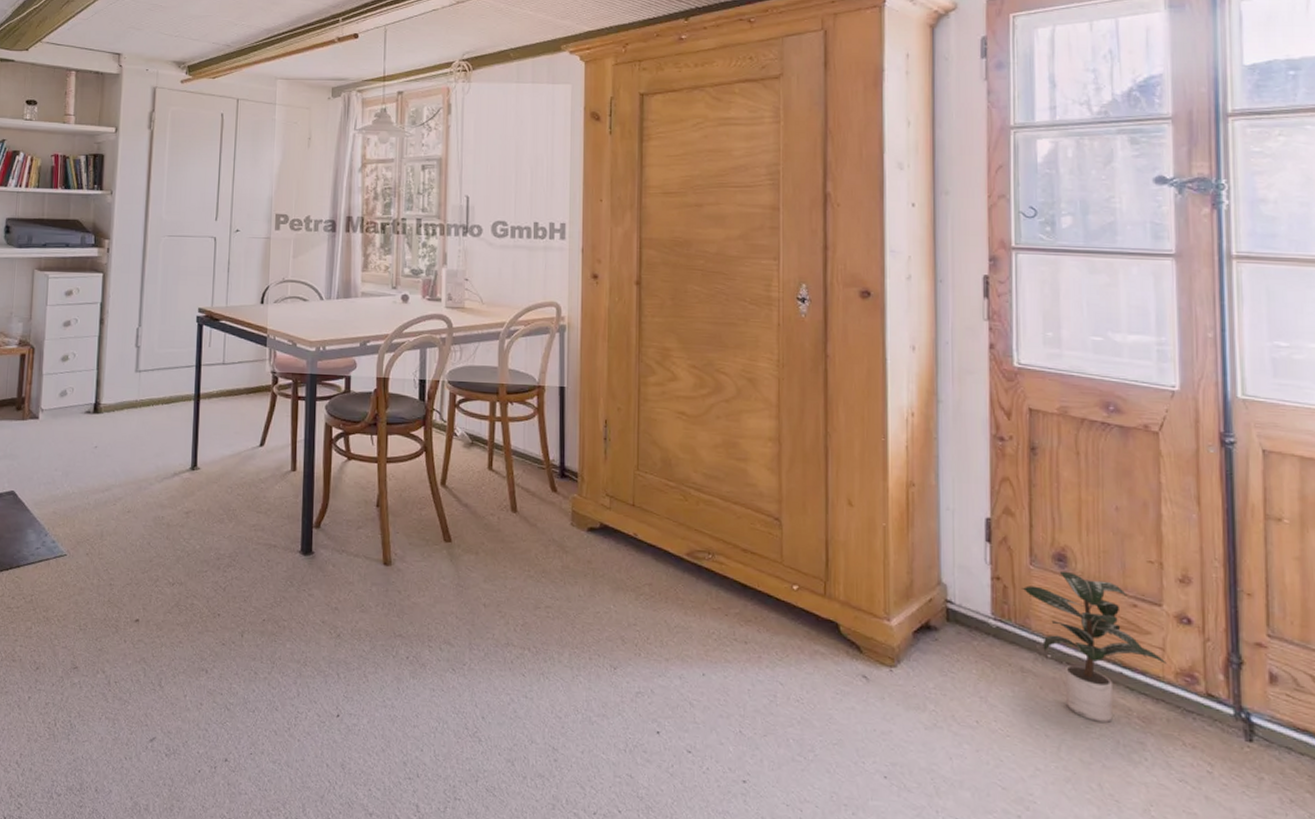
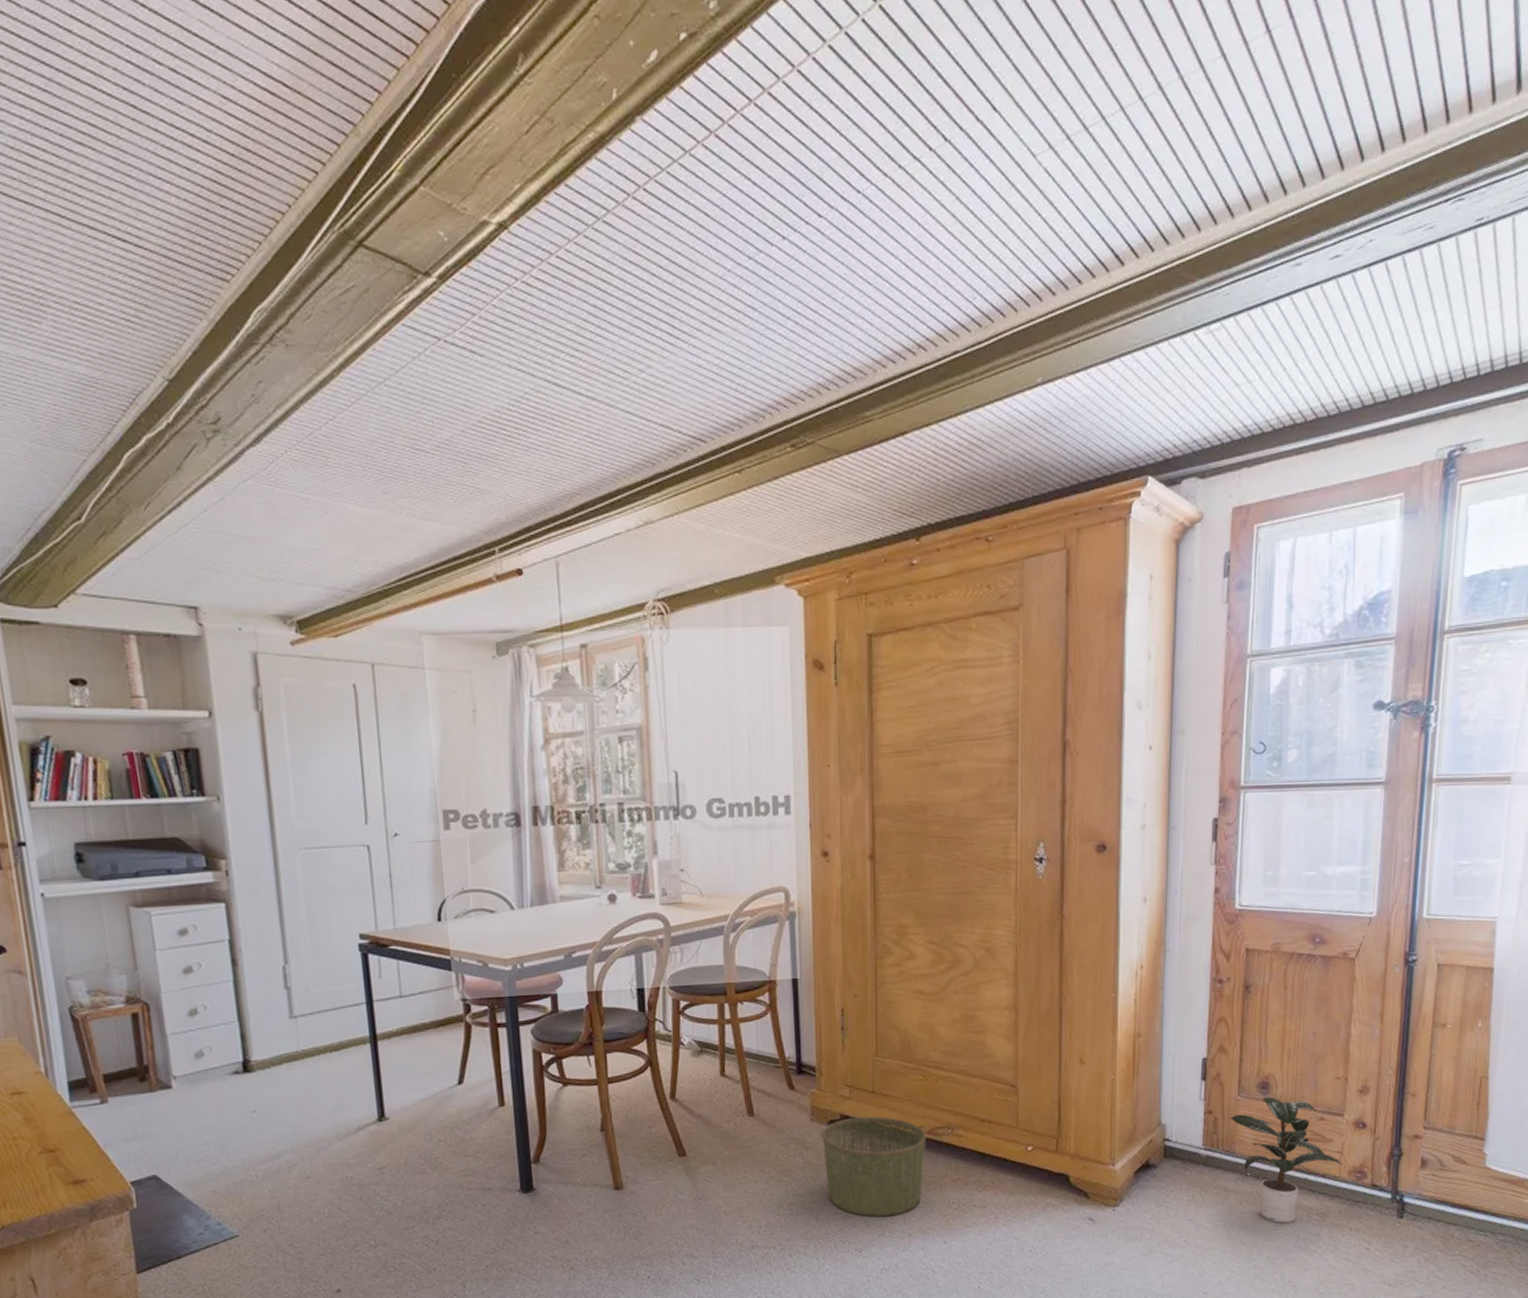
basket: none [579,528,686,637] -> present [820,1116,927,1217]

